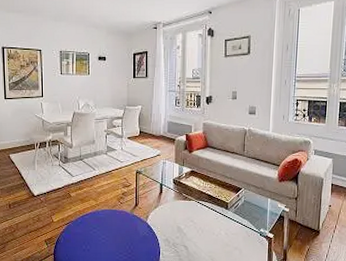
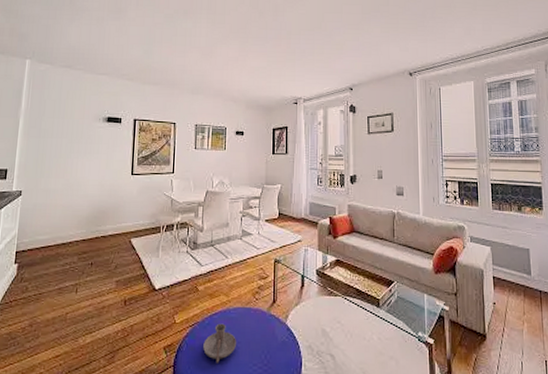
candle holder: none [77,222,105,252] -> present [203,323,236,363]

